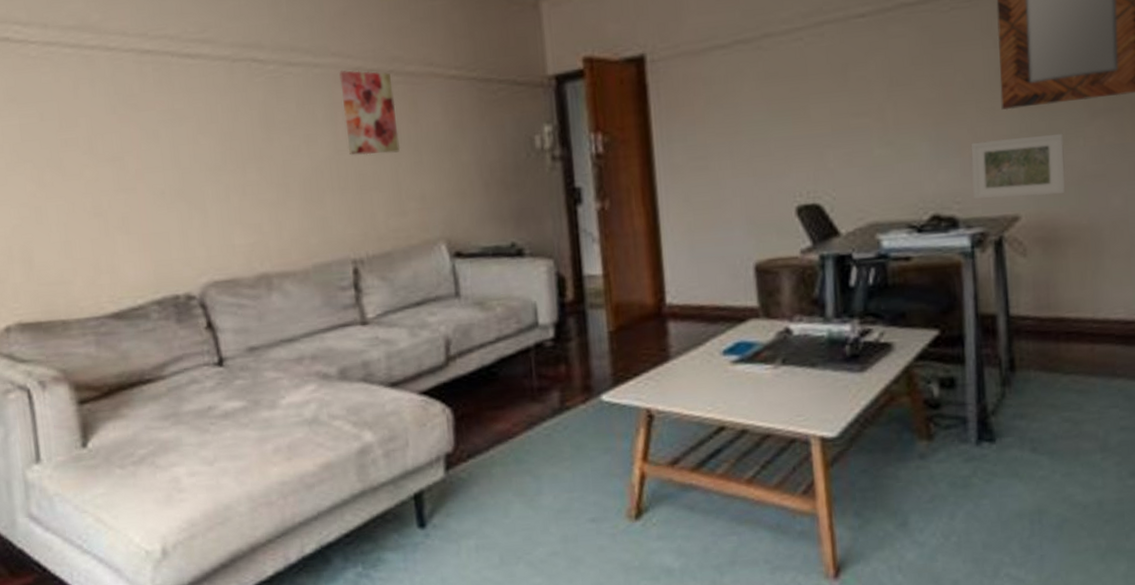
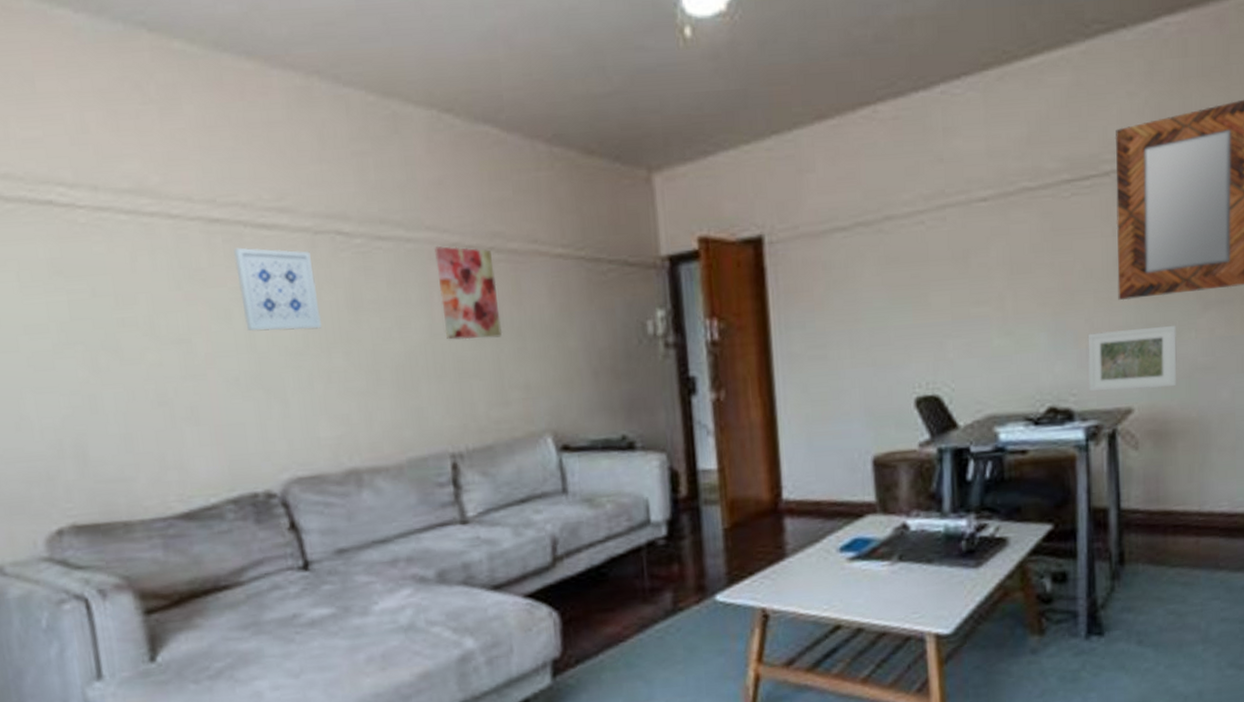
wall art: none [161,74,238,149] -> present [233,247,322,331]

